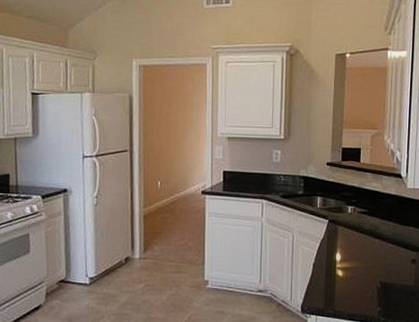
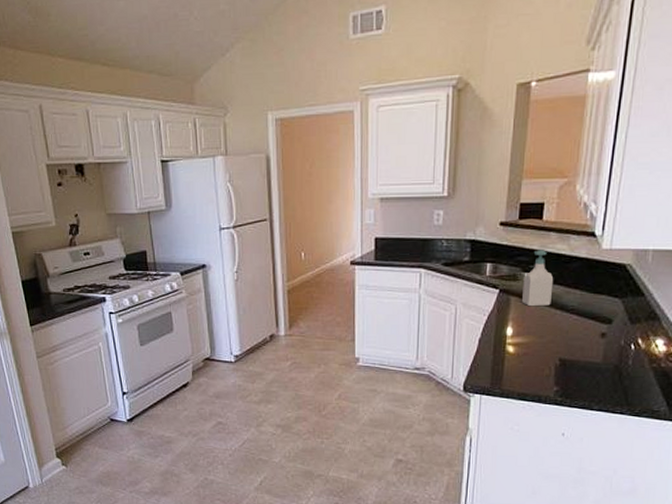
soap bottle: none [348,187,372,236] -> present [522,250,554,307]

